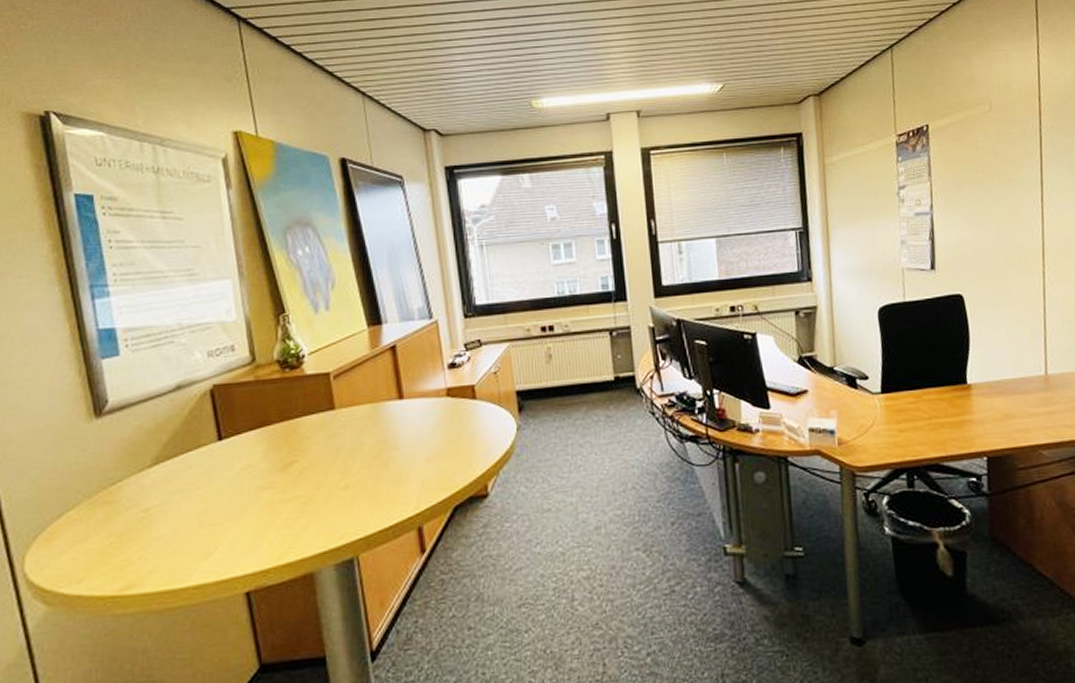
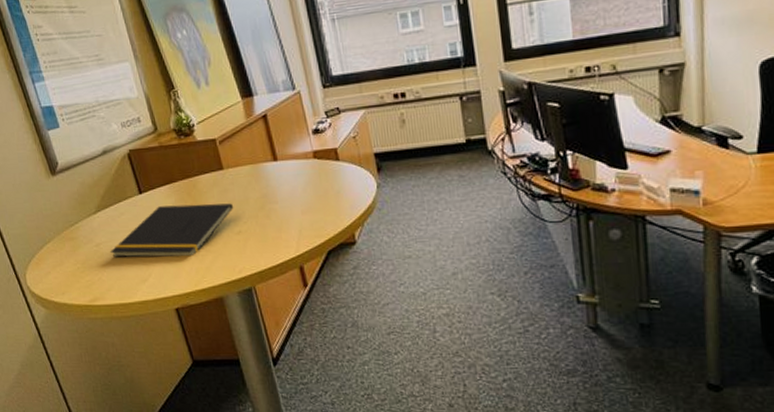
notepad: none [163,451,343,526] -> present [110,203,234,258]

